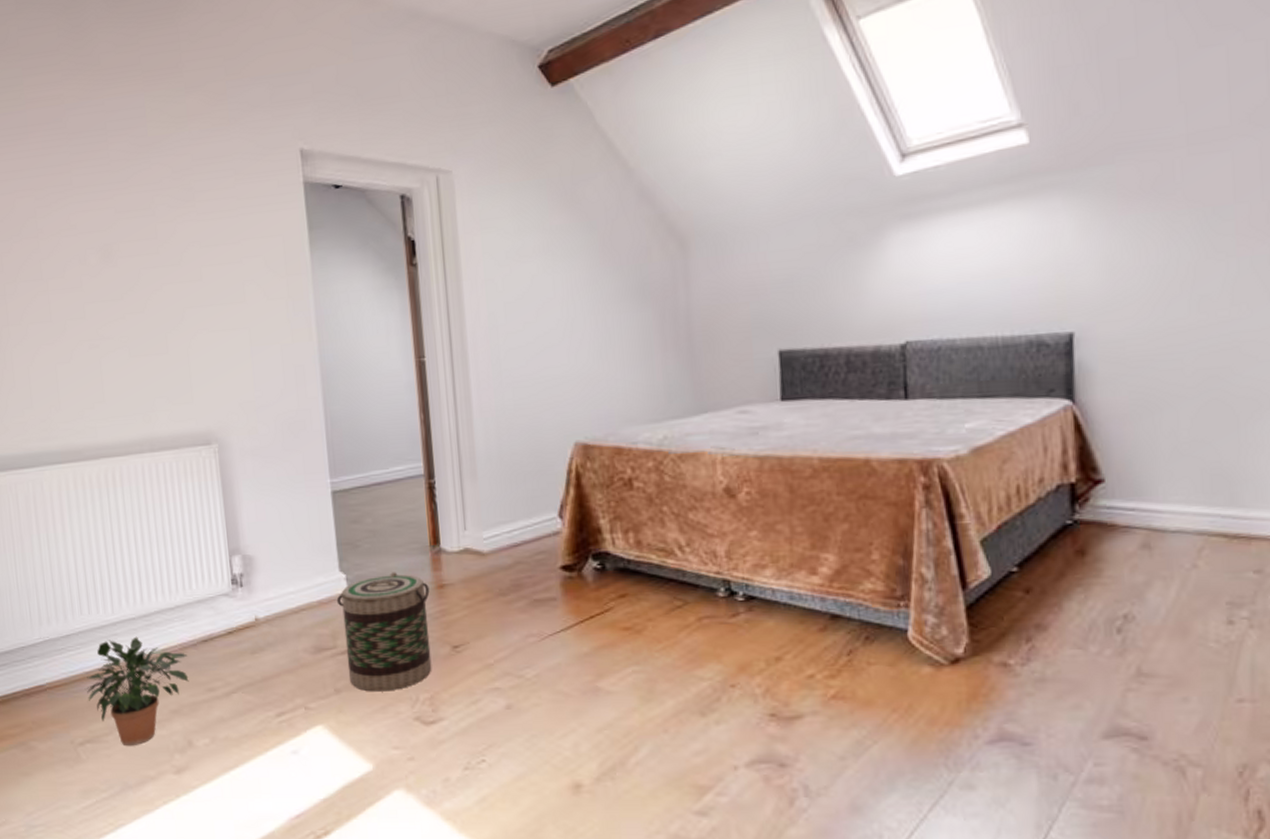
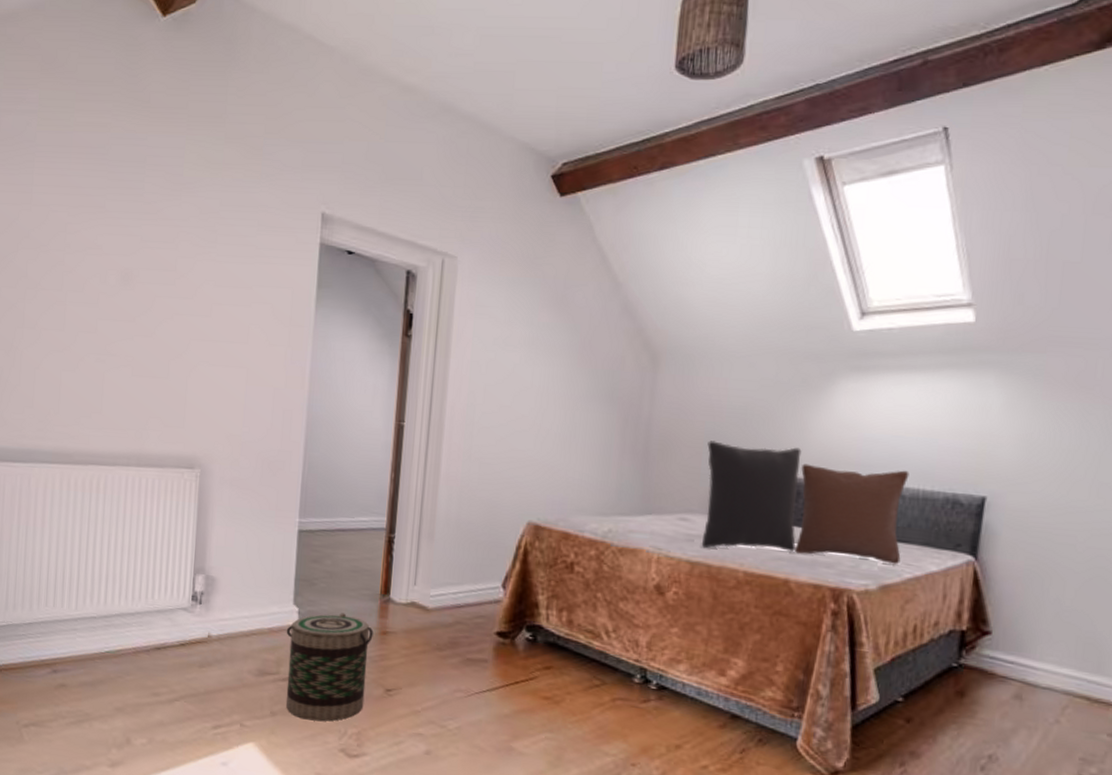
potted plant: present [84,636,189,745] -> none [37,633,140,735]
pillow: none [756,313,871,440] -> present [701,440,802,552]
pillow: none [863,318,990,429] -> present [795,463,909,565]

